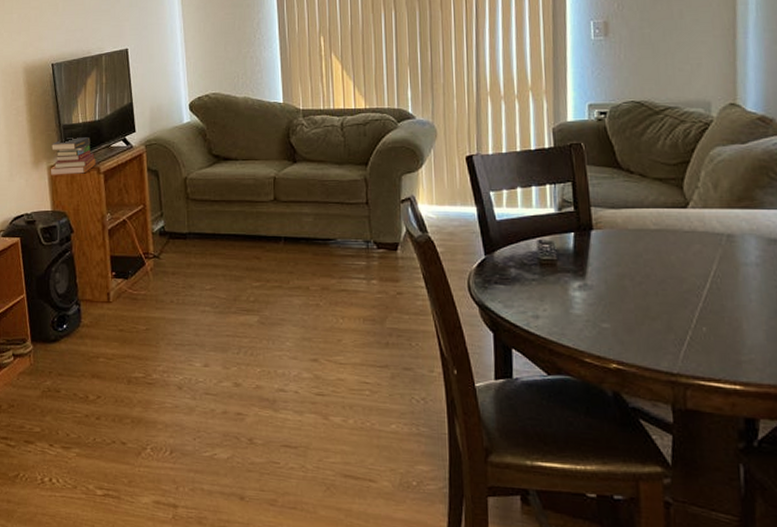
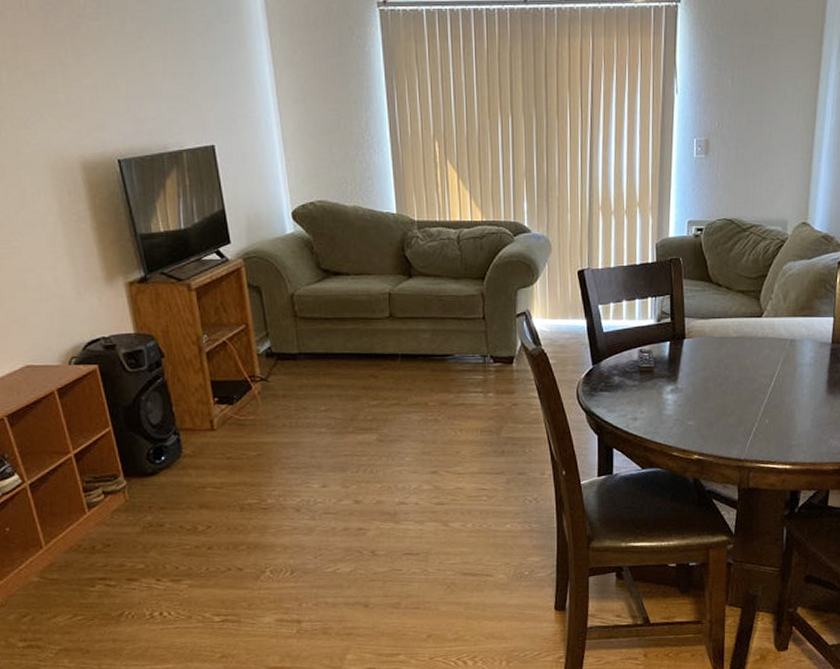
books: present [50,137,96,175] -> none [127,249,185,293]

